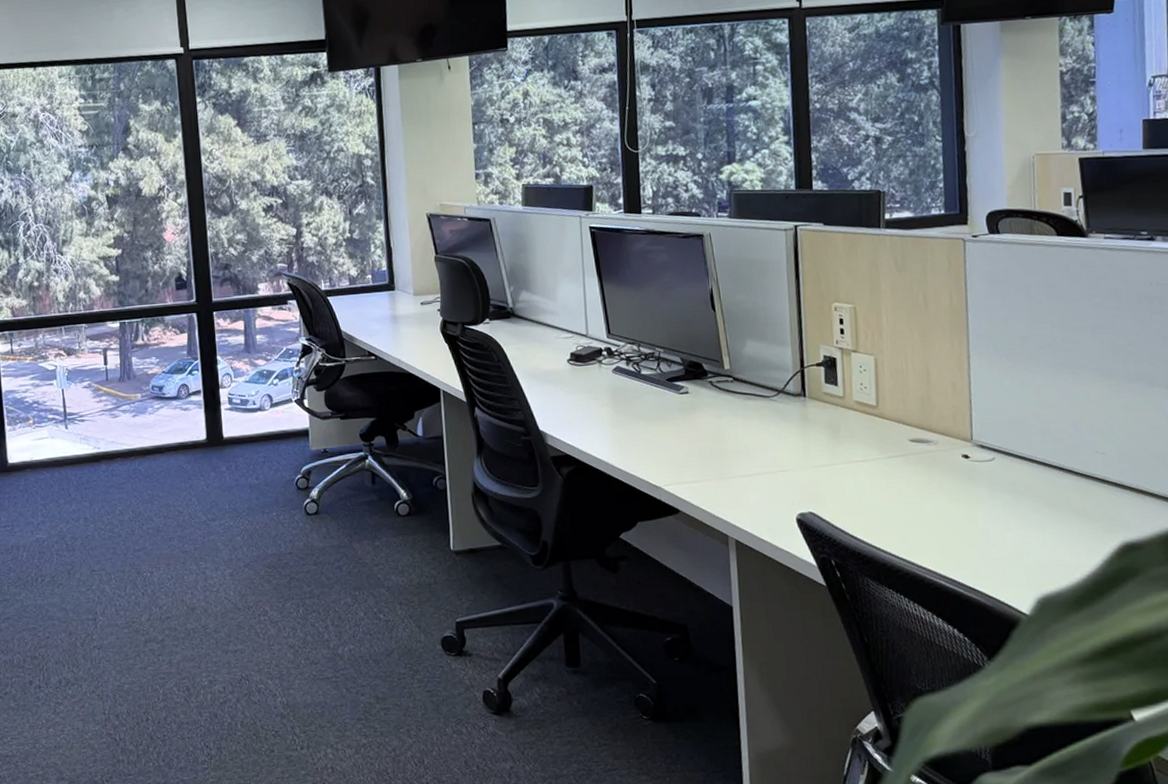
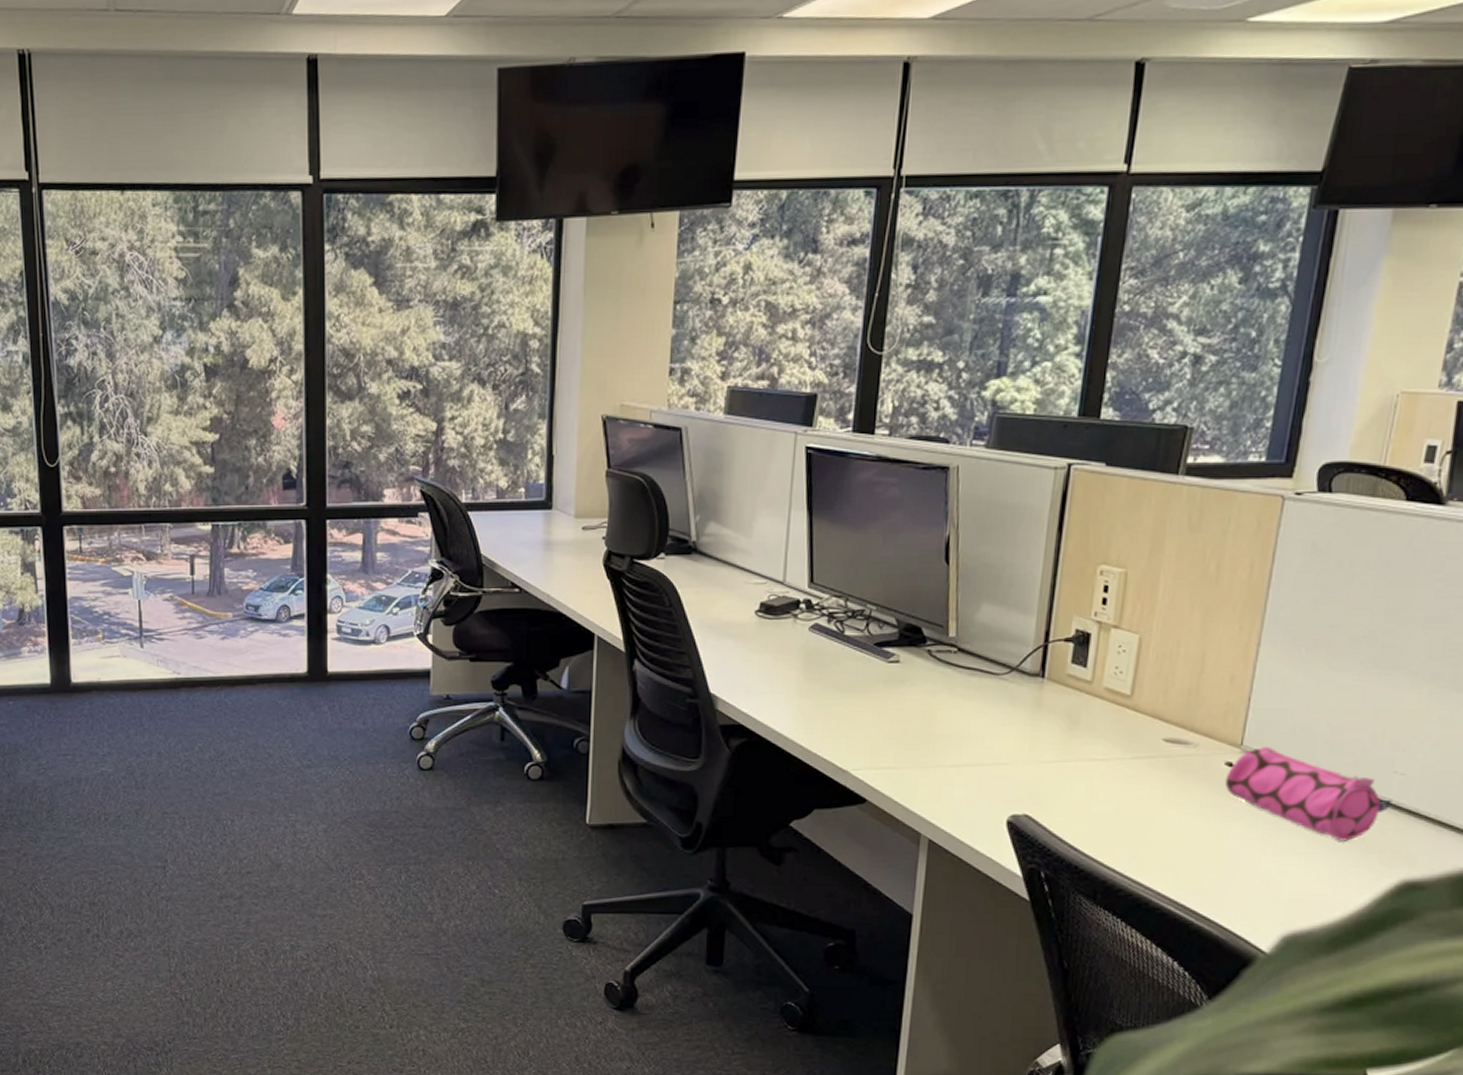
pencil case: none [964,439,1100,514] -> present [1224,746,1392,841]

